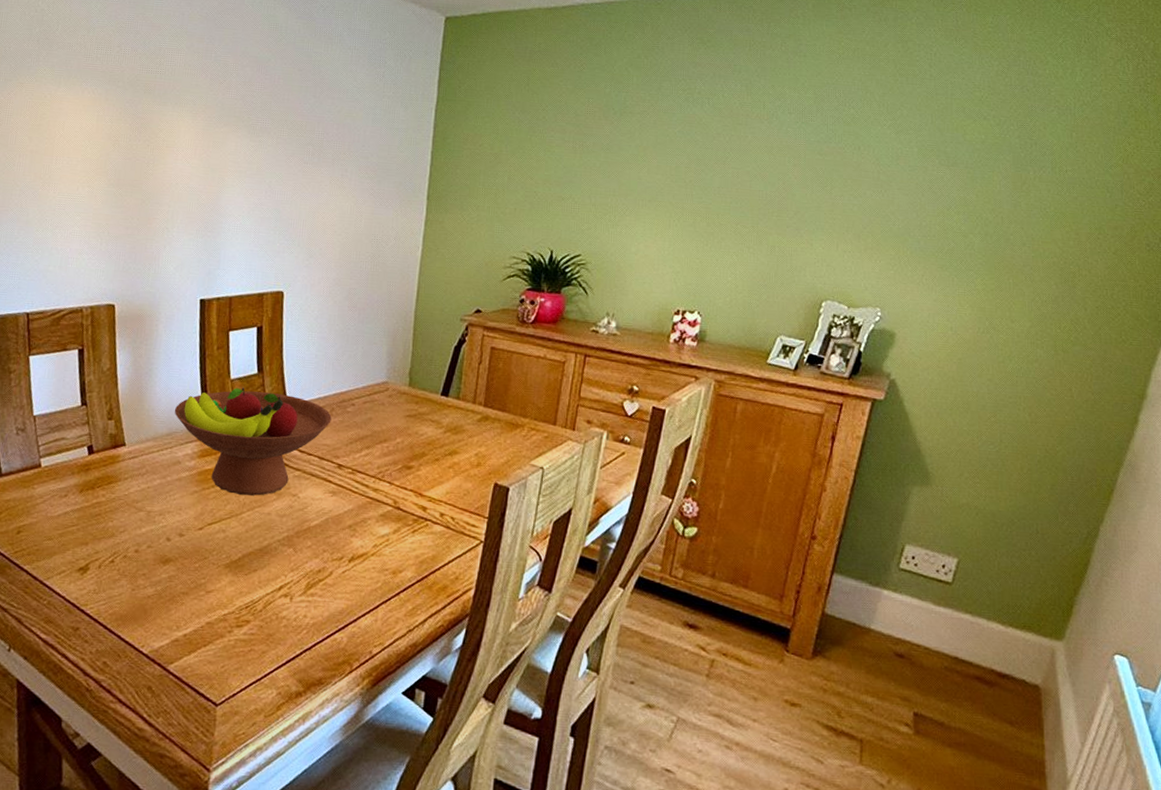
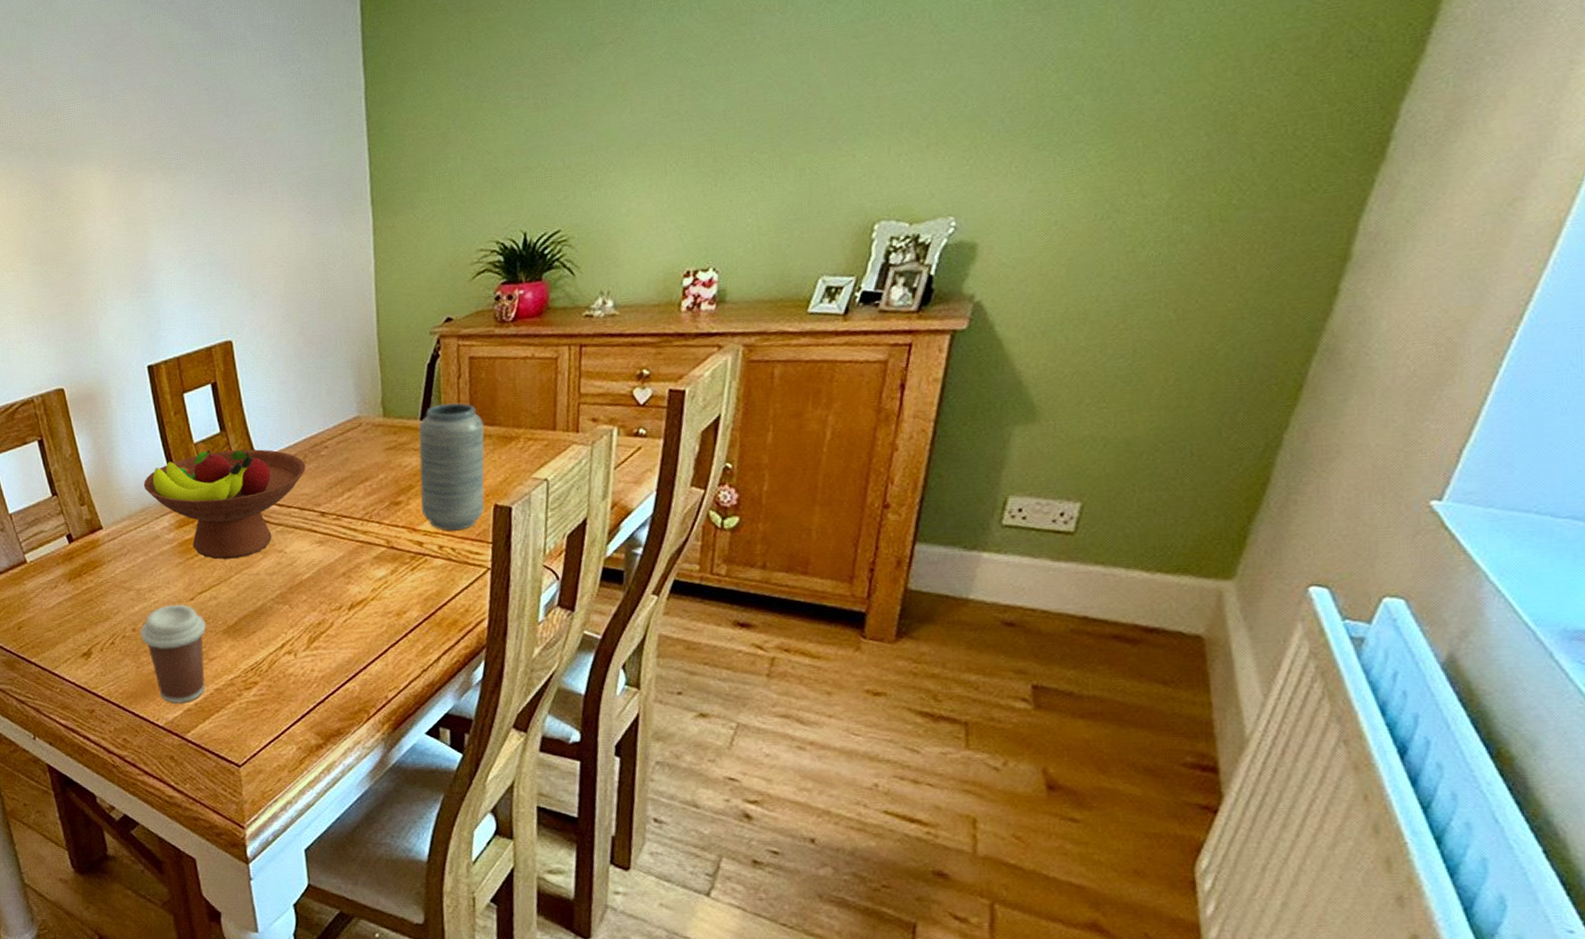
coffee cup: none [142,531,210,633] -> present [140,604,206,703]
vase: none [429,384,496,502] -> present [418,403,485,531]

